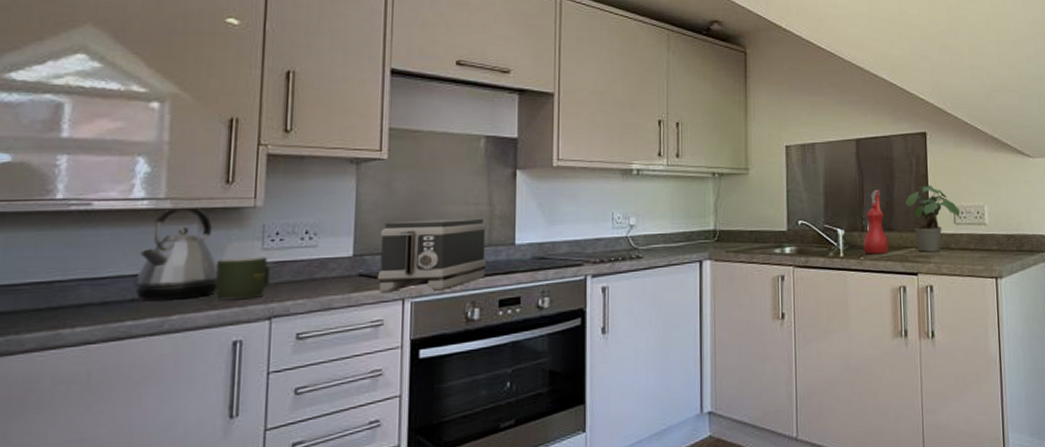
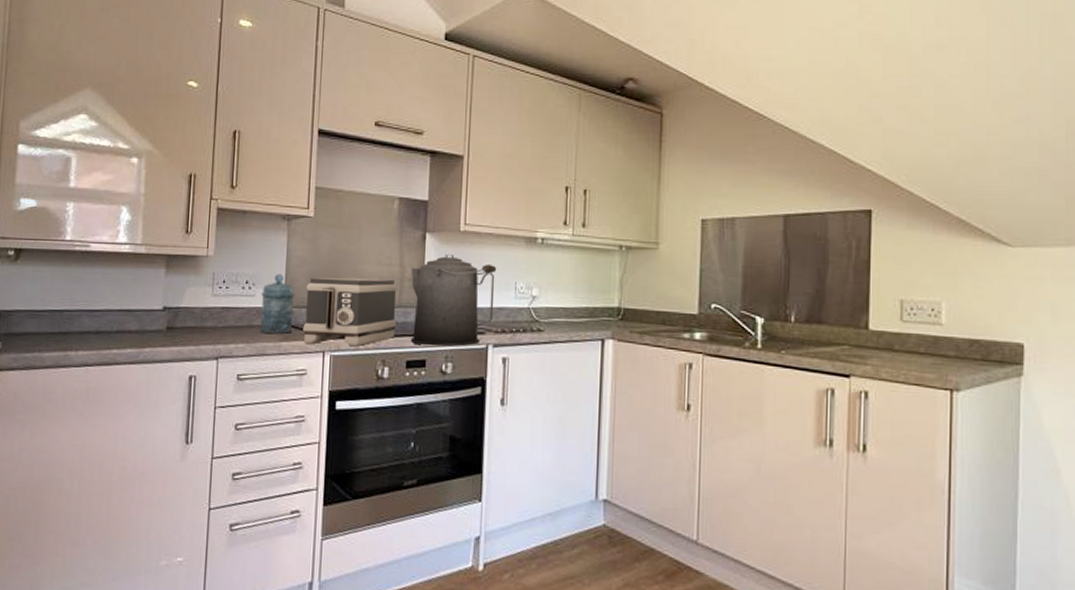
kettle: present [133,206,219,301] -> none [118,252,179,335]
mug: present [215,257,270,301] -> none [177,301,218,340]
canister: none [325,220,367,287] -> present [260,273,295,334]
cooking pot: none [502,190,593,283] -> present [410,255,497,347]
spray bottle: present [863,190,889,255] -> none [785,275,817,349]
potted plant: present [905,185,960,252] -> none [840,273,909,352]

